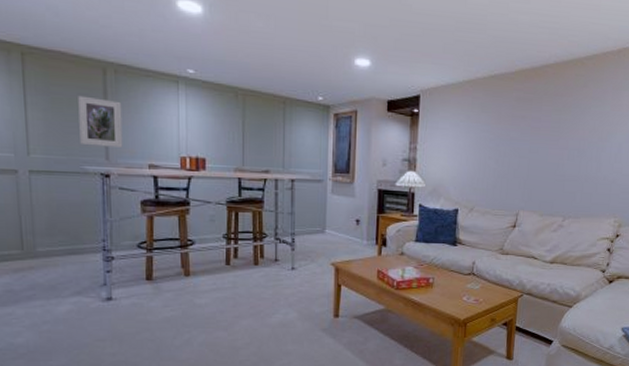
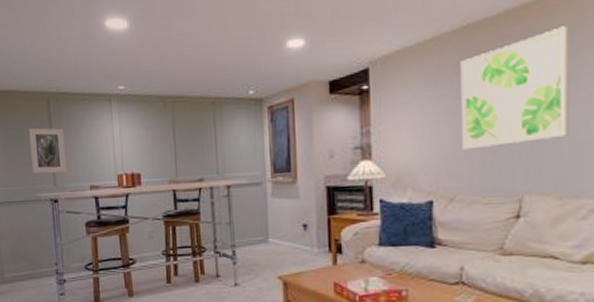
wall art: none [482,89,559,172] -> present [460,26,569,150]

